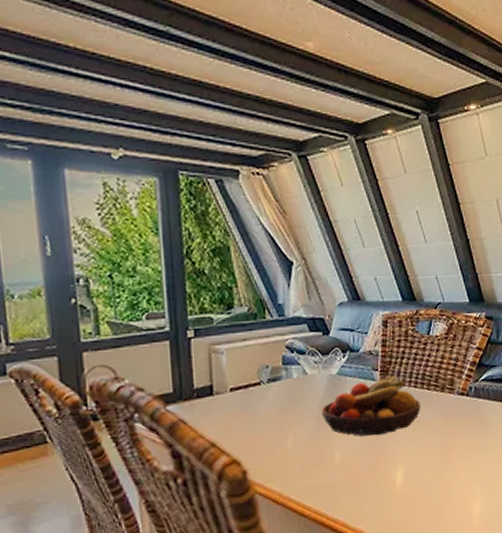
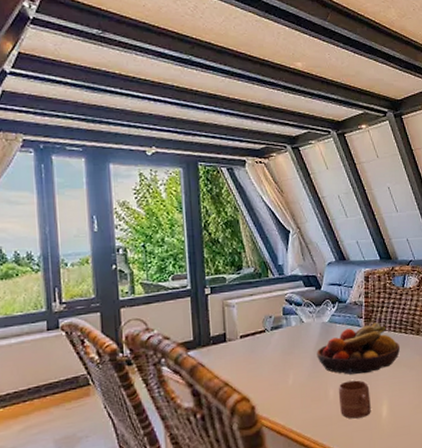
mug: none [345,442,383,487] -> present [338,380,371,419]

